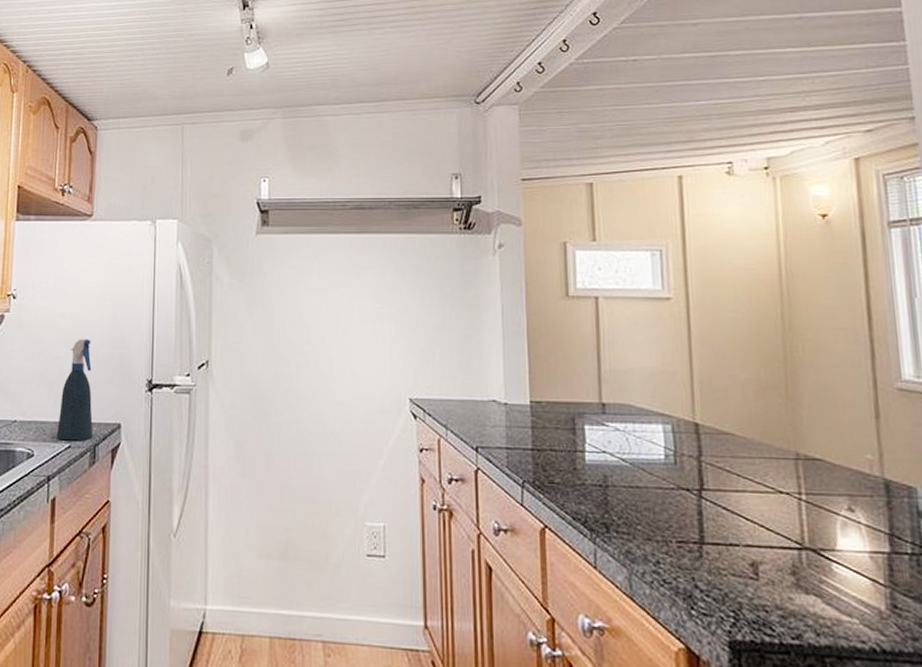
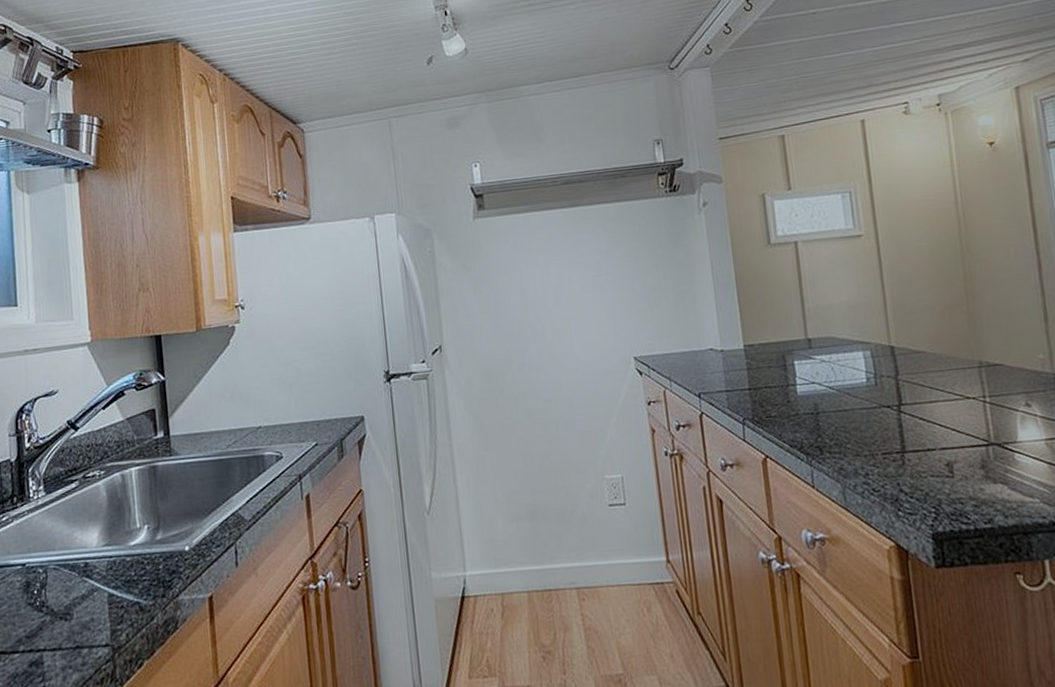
spray bottle: present [56,339,94,441] -> none [302,339,339,439]

